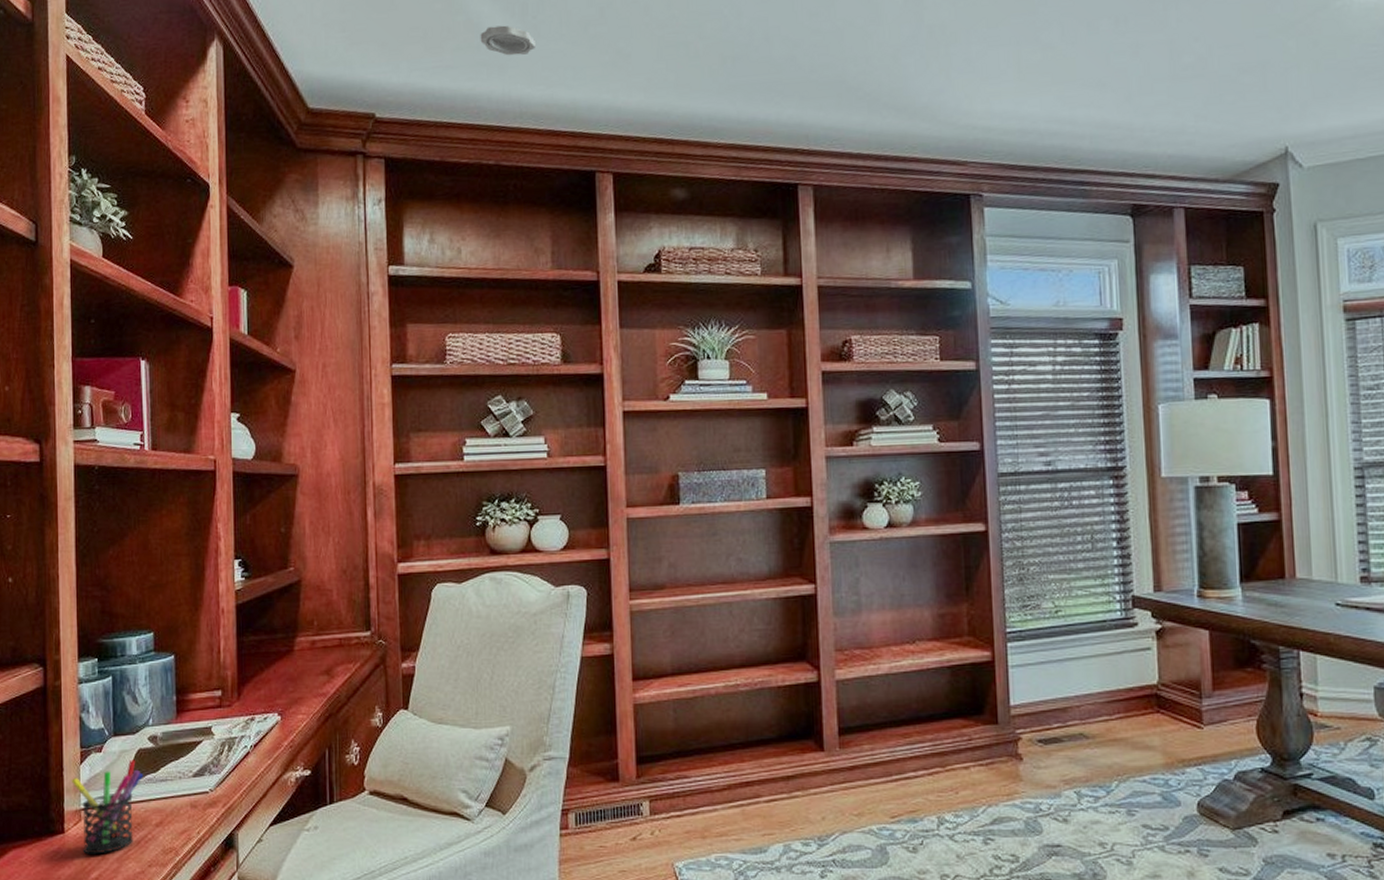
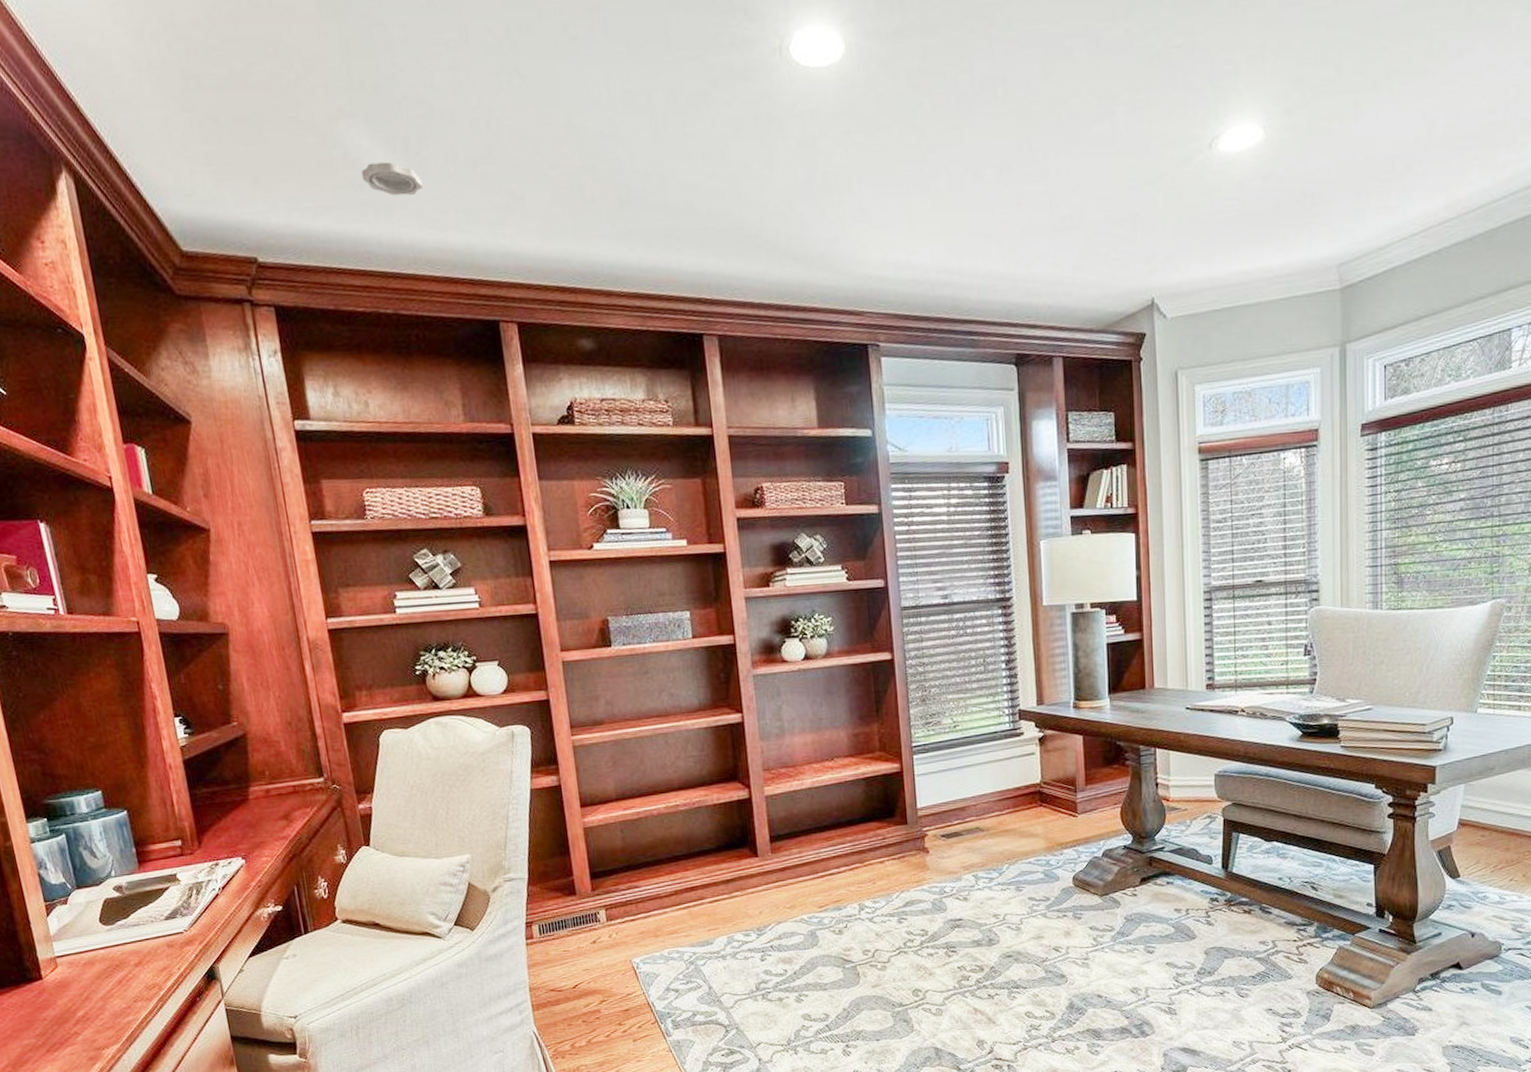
pen holder: present [70,759,144,855] -> none [40,908,115,997]

